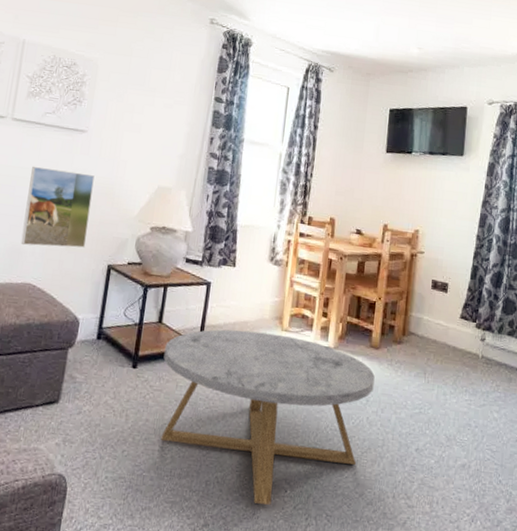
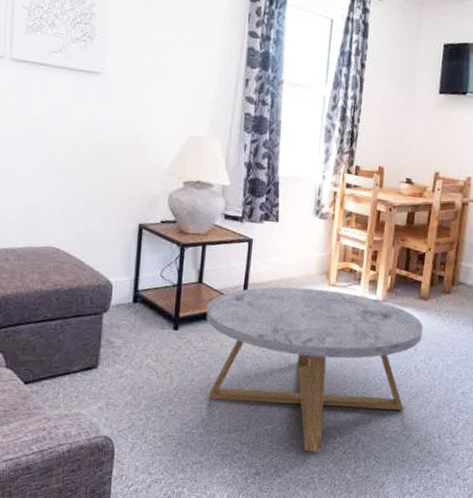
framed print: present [20,166,95,248] -> none [37,115,116,207]

